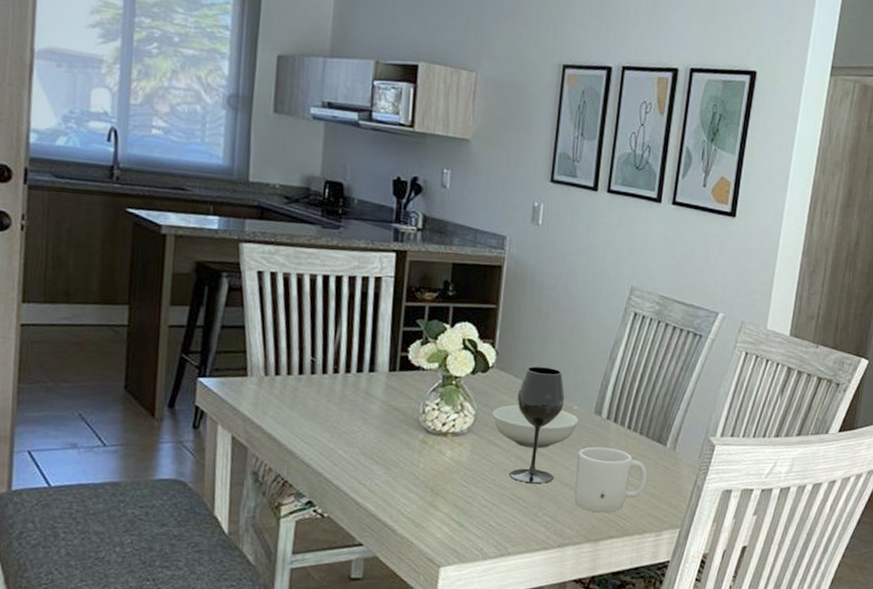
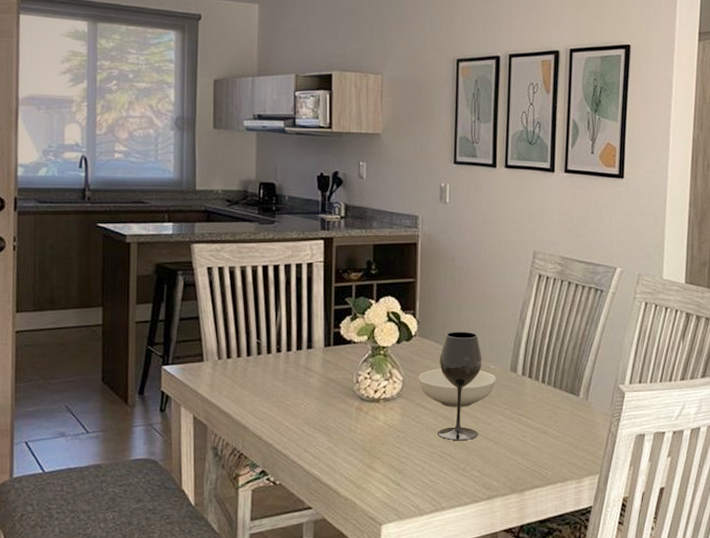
mug: present [574,446,648,513] -> none [498,402,564,464]

